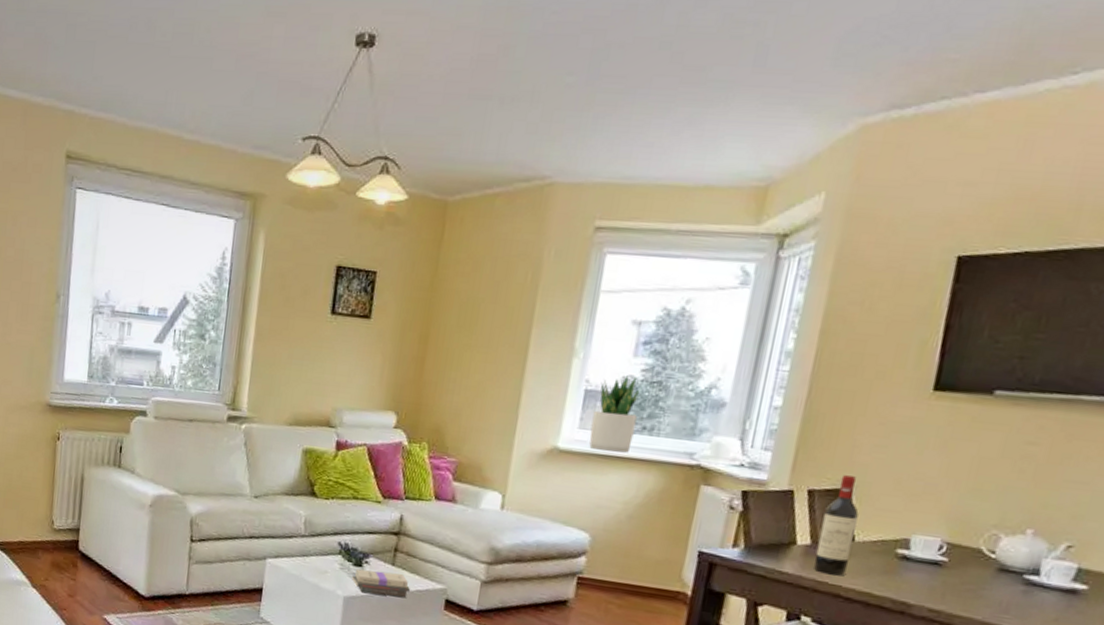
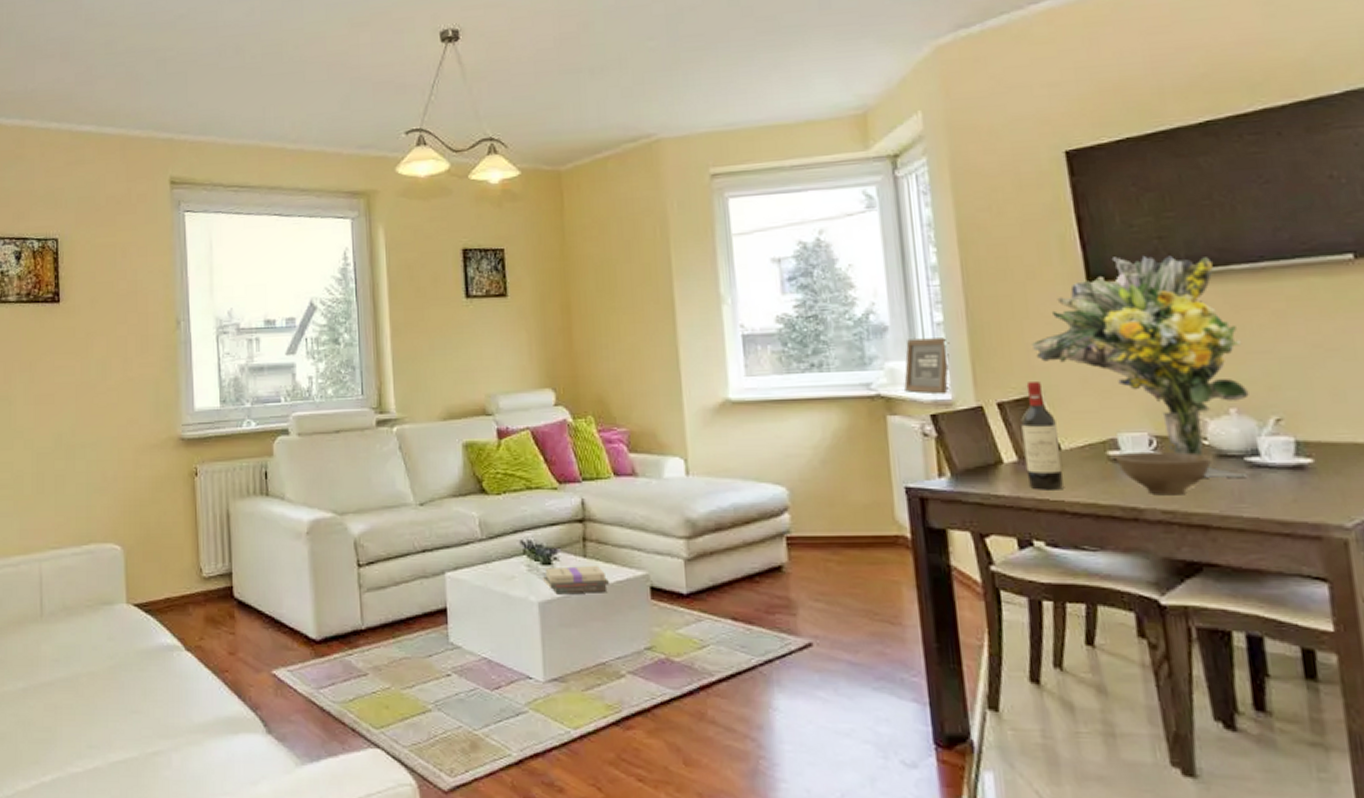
planter: present [589,376,640,453] -> none [756,314,804,397]
picture frame: none [725,418,781,474] -> present [904,338,950,395]
bouquet: none [858,369,1065,592] -> present [1031,255,1249,478]
bowl: none [901,553,994,599] -> present [1114,451,1213,496]

